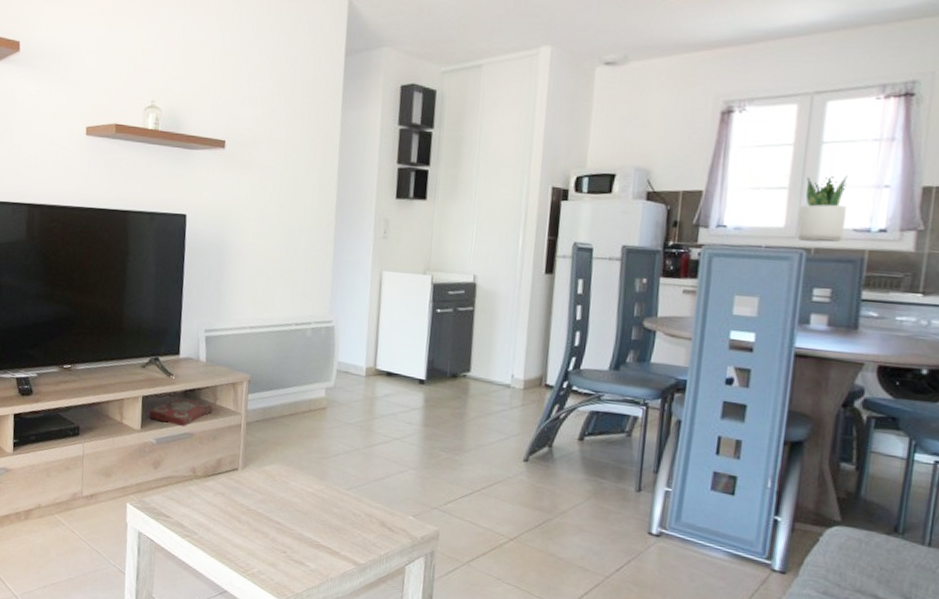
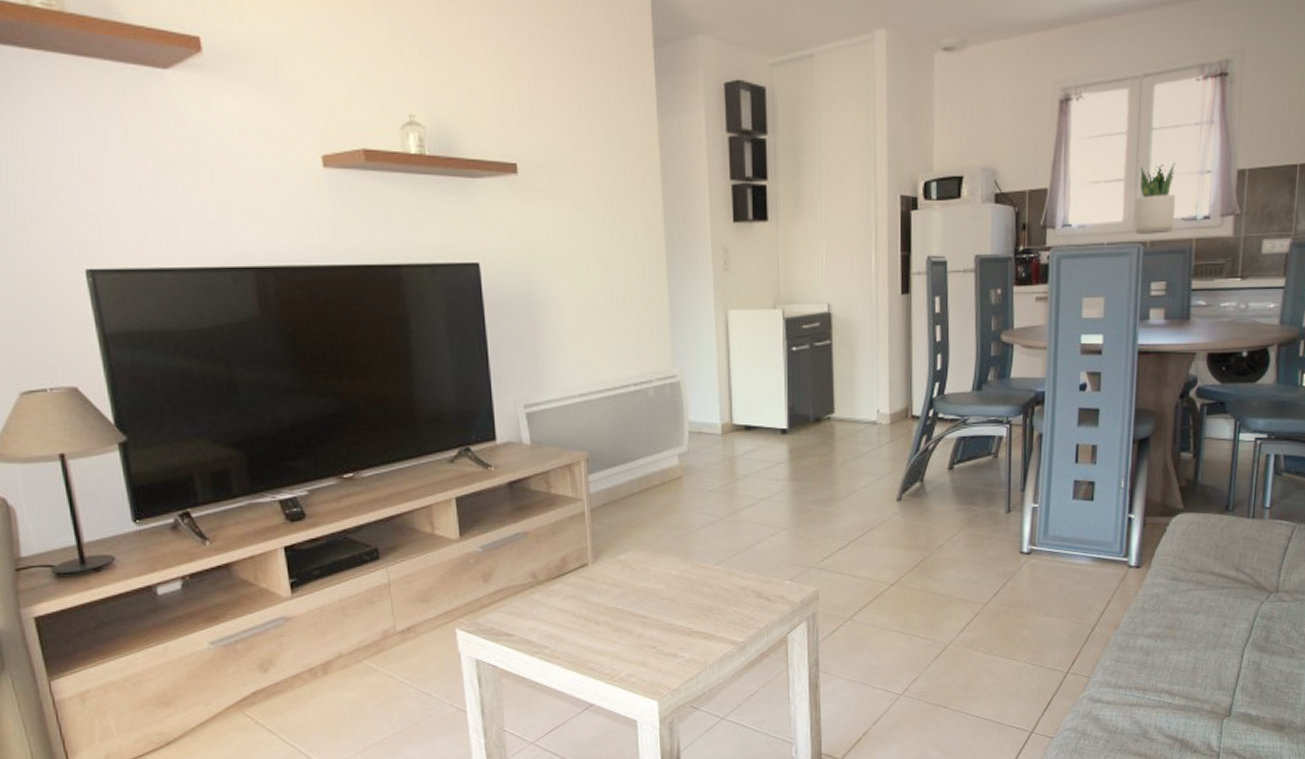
decorative box: present [148,396,212,428] -> none [466,490,547,527]

